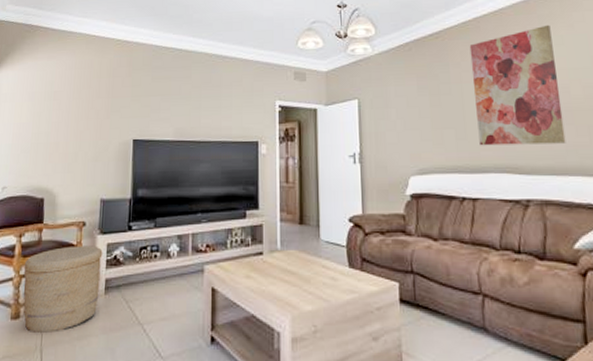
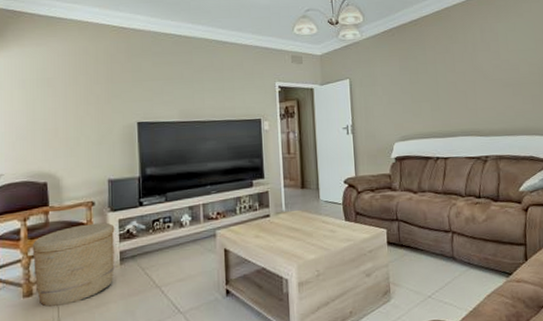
wall art: present [469,24,566,146] -> none [442,14,516,115]

